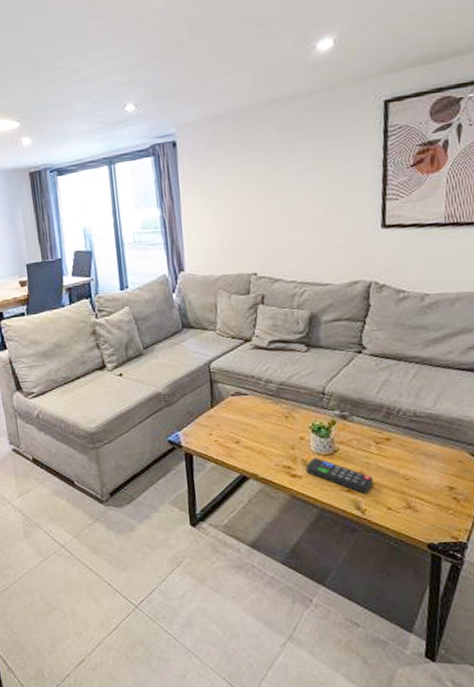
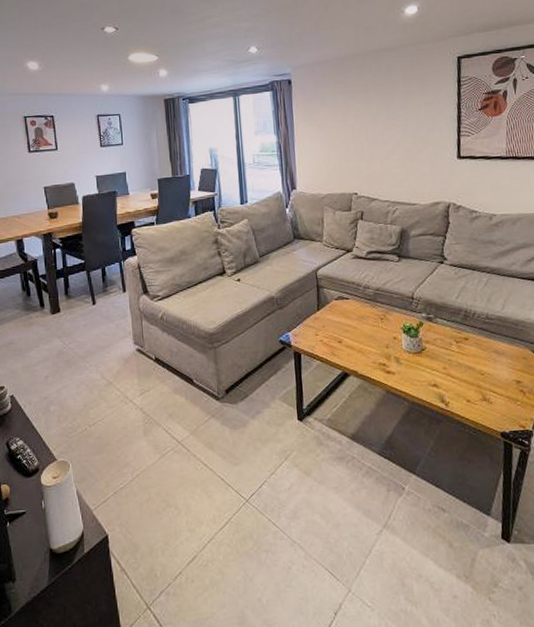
remote control: present [305,458,373,493] -> none [398,356,454,388]

